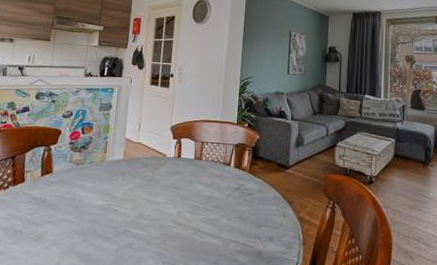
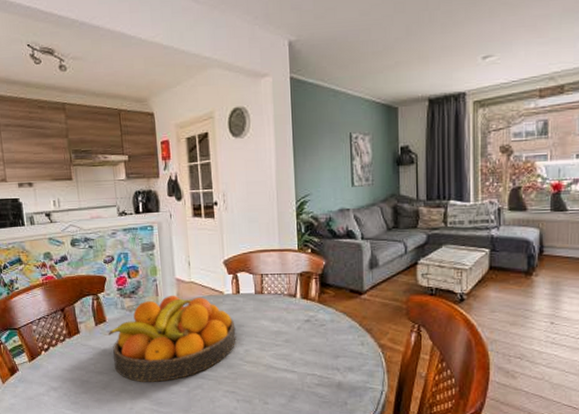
fruit bowl: none [51,153,172,238] -> present [108,295,236,382]

